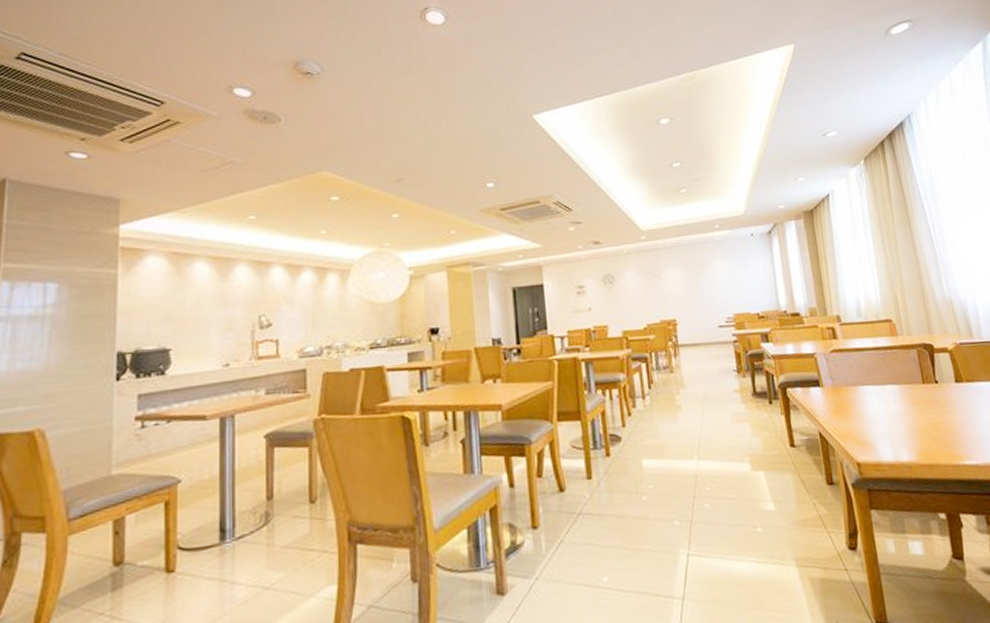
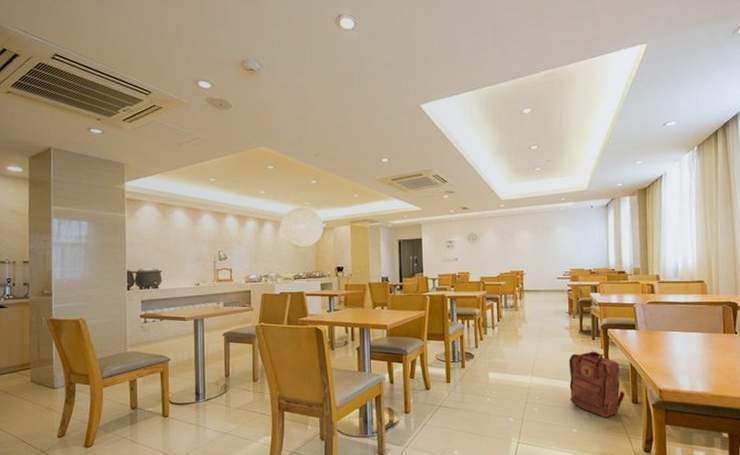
backpack: none [743,418,817,508] -> present [568,351,625,417]

